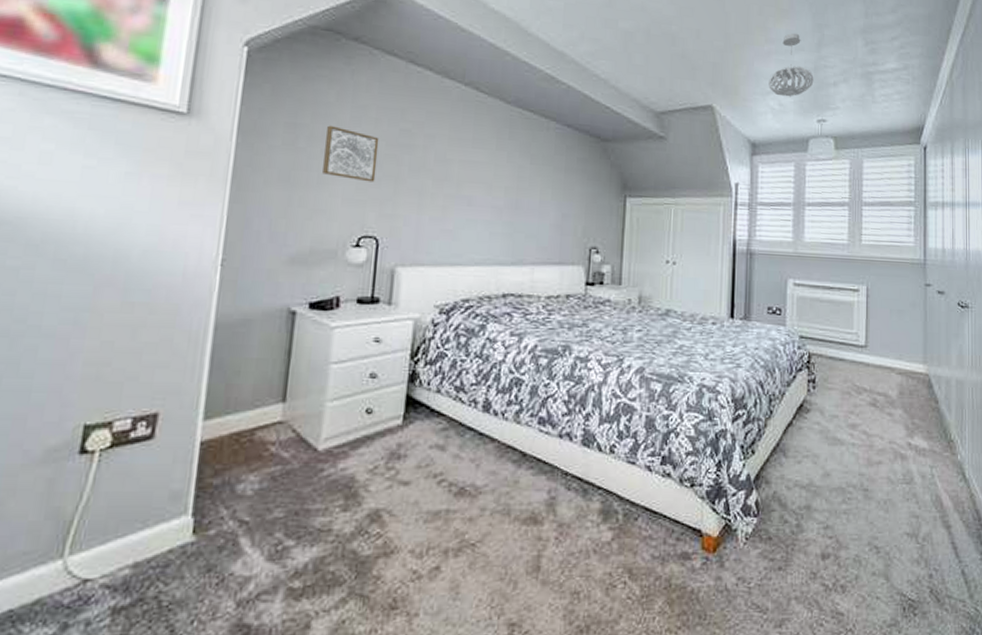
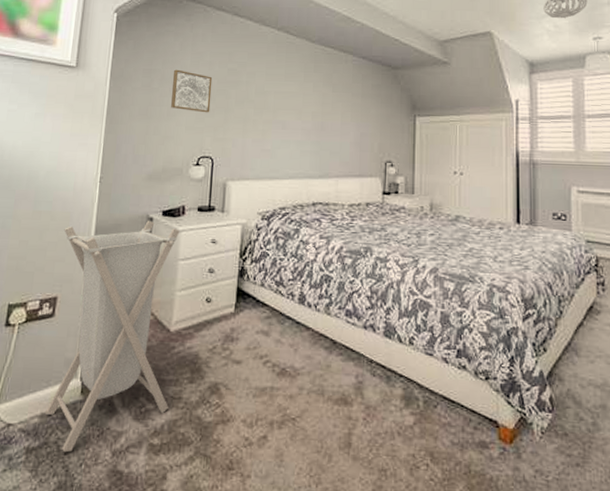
laundry hamper: none [141,314,333,607] -> present [45,220,180,452]

